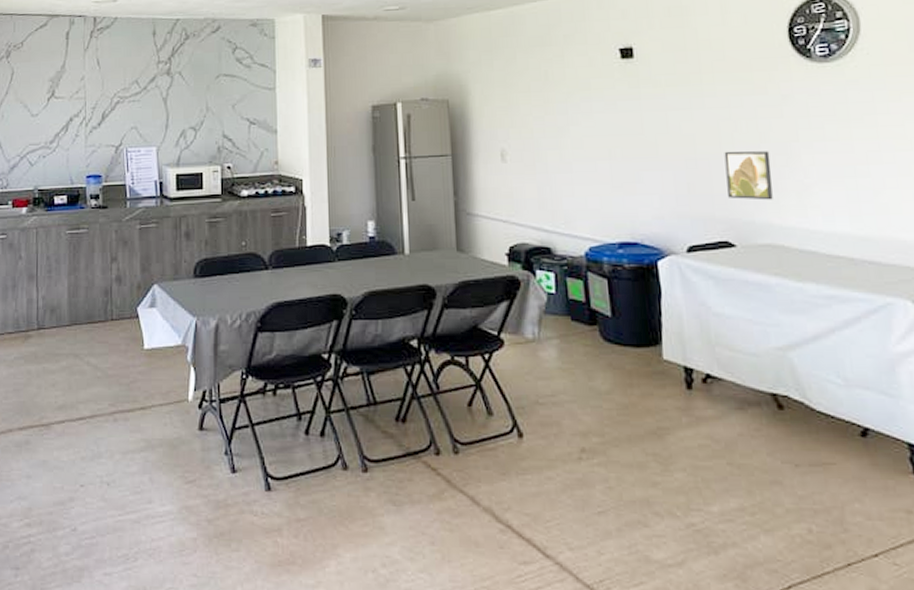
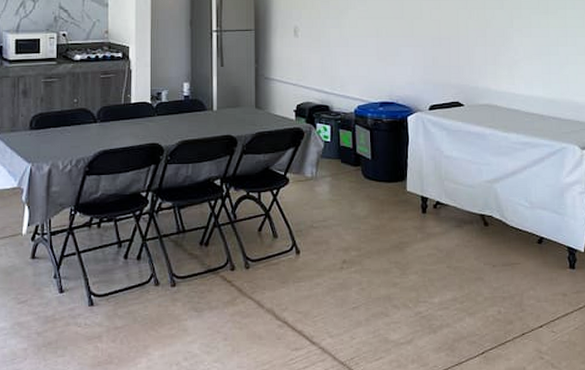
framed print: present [724,151,773,200] -> none [460,33,493,71]

